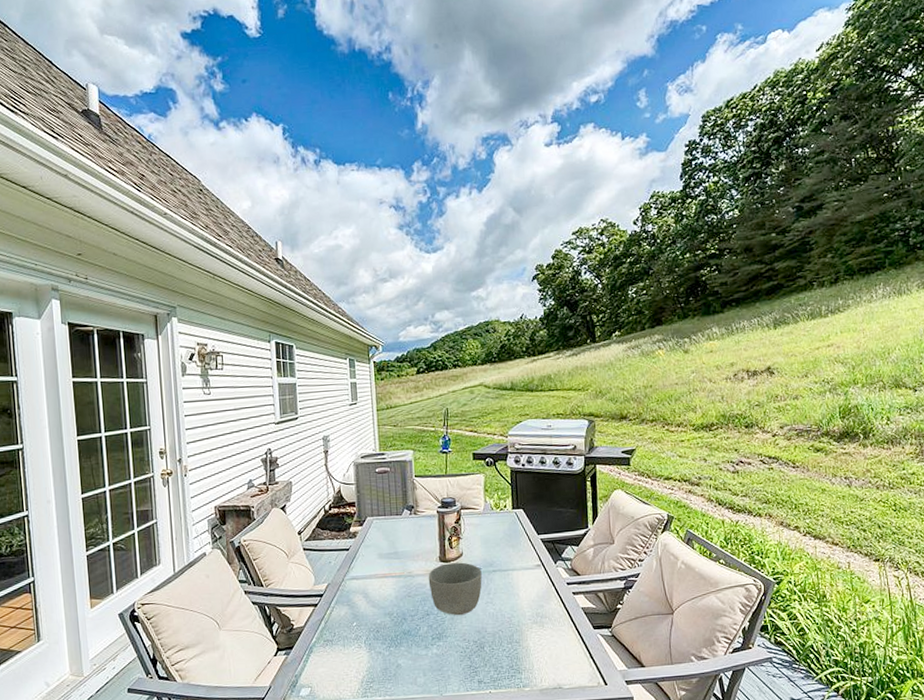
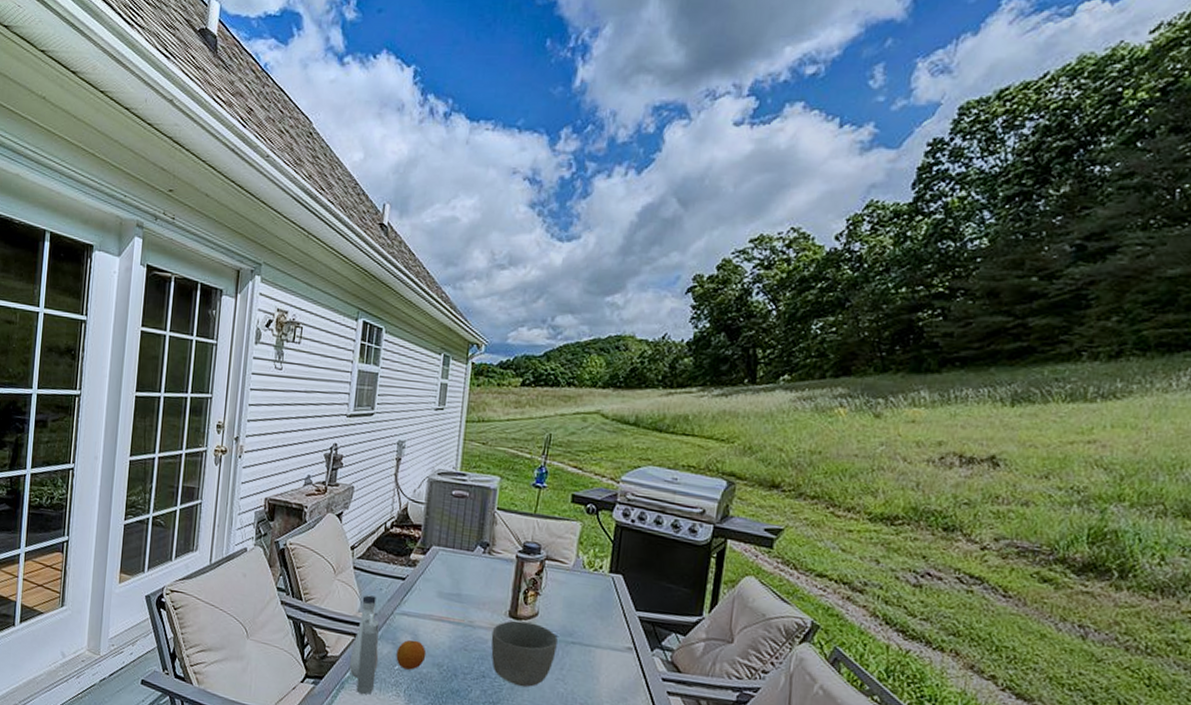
water bottle: none [313,569,339,654] -> present [349,595,380,695]
fruit: none [352,598,378,624] -> present [396,639,427,670]

